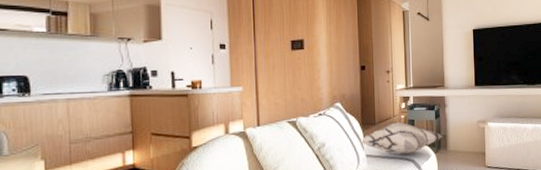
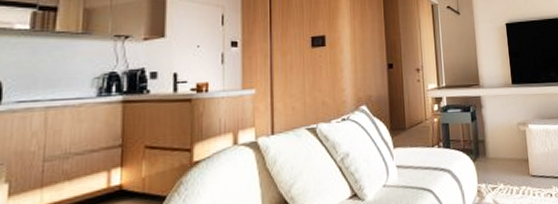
decorative pillow: present [360,122,444,155] -> none [389,126,482,165]

